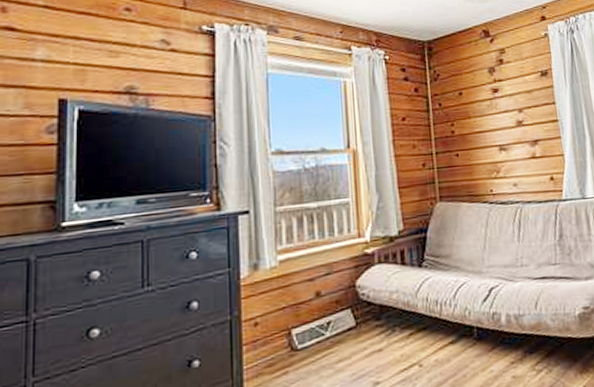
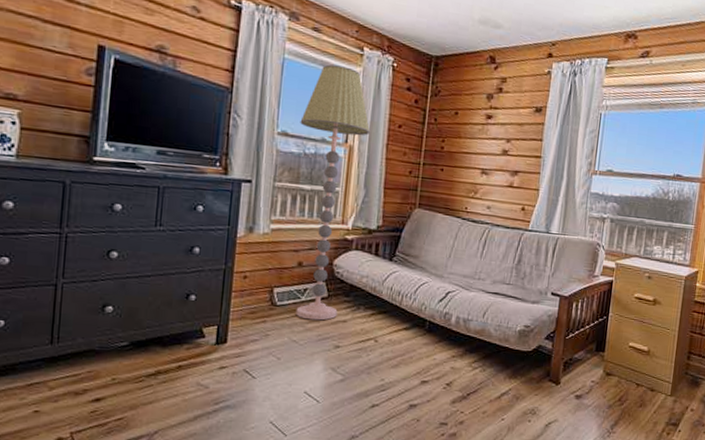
floor lamp: none [294,69,373,359] -> present [296,64,371,321]

